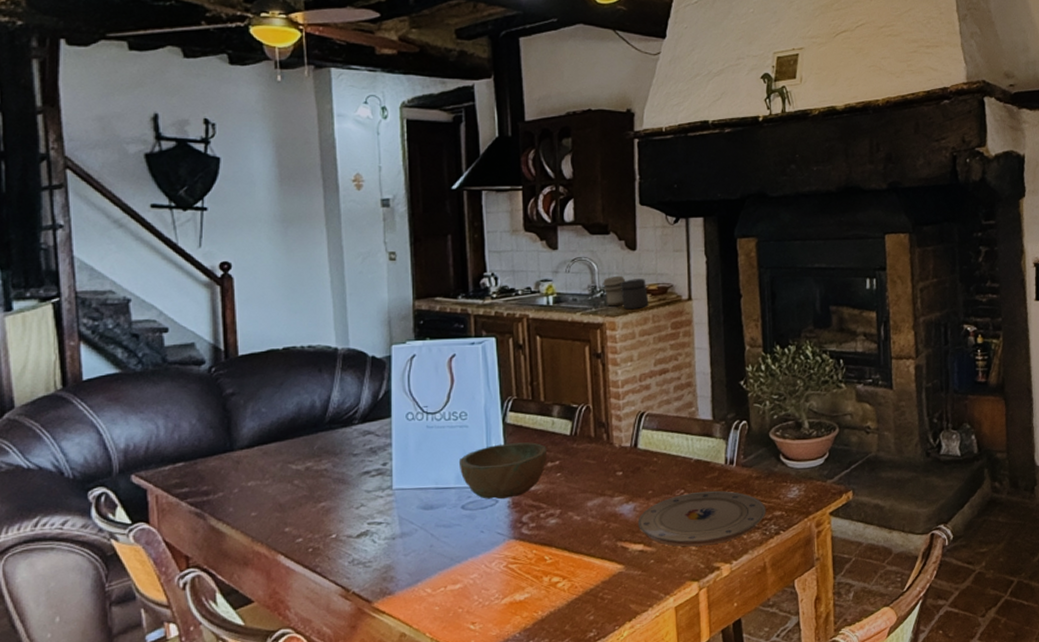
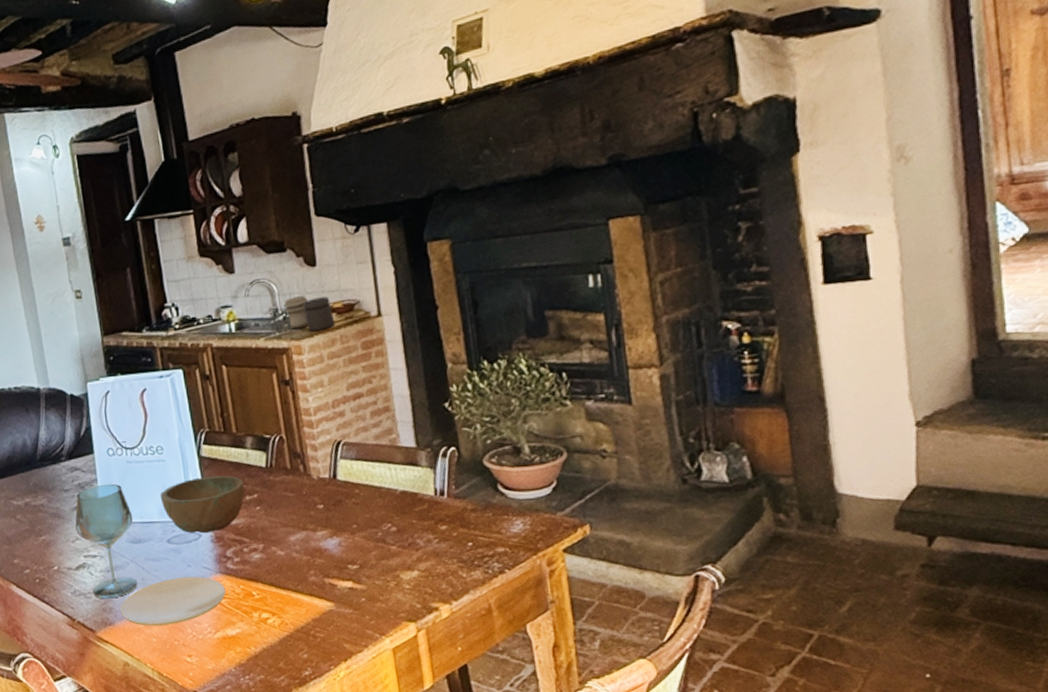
wine glass: none [362,448,427,568] -> present [75,483,138,599]
plate: none [402,542,517,594] -> present [120,576,226,627]
plate: present [637,490,766,547] -> none [344,524,487,585]

